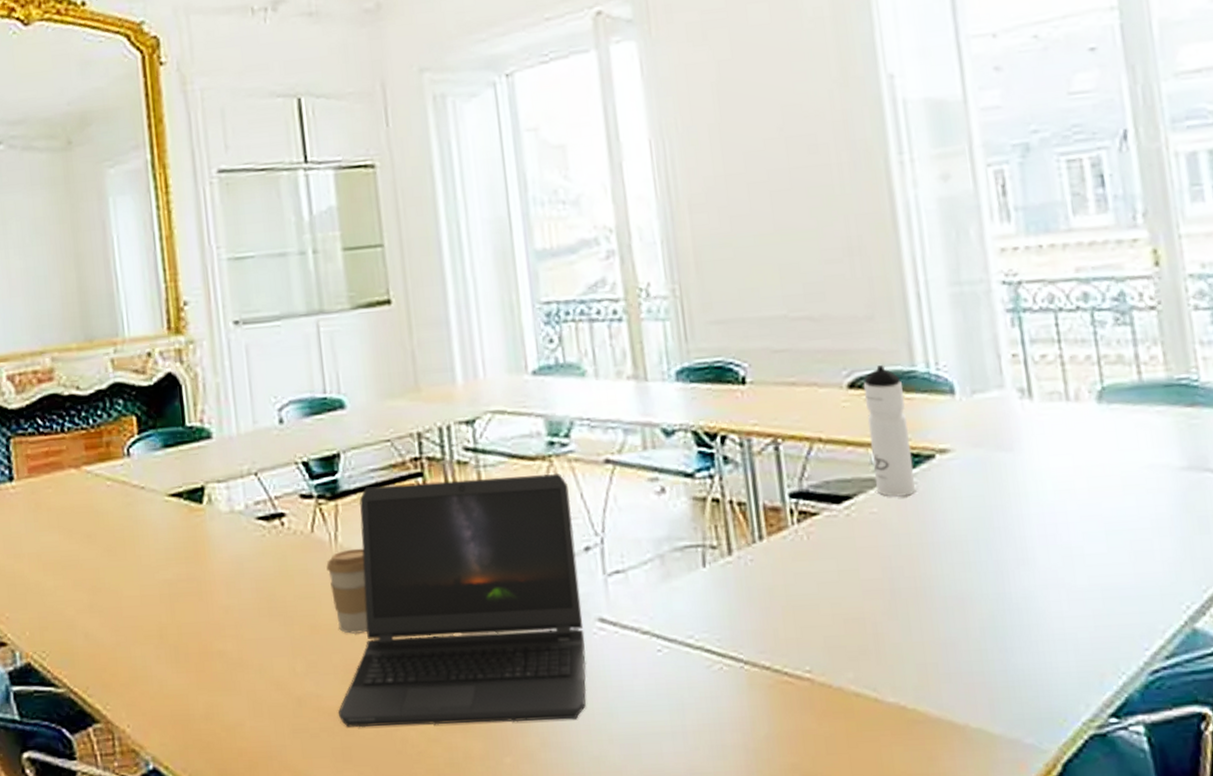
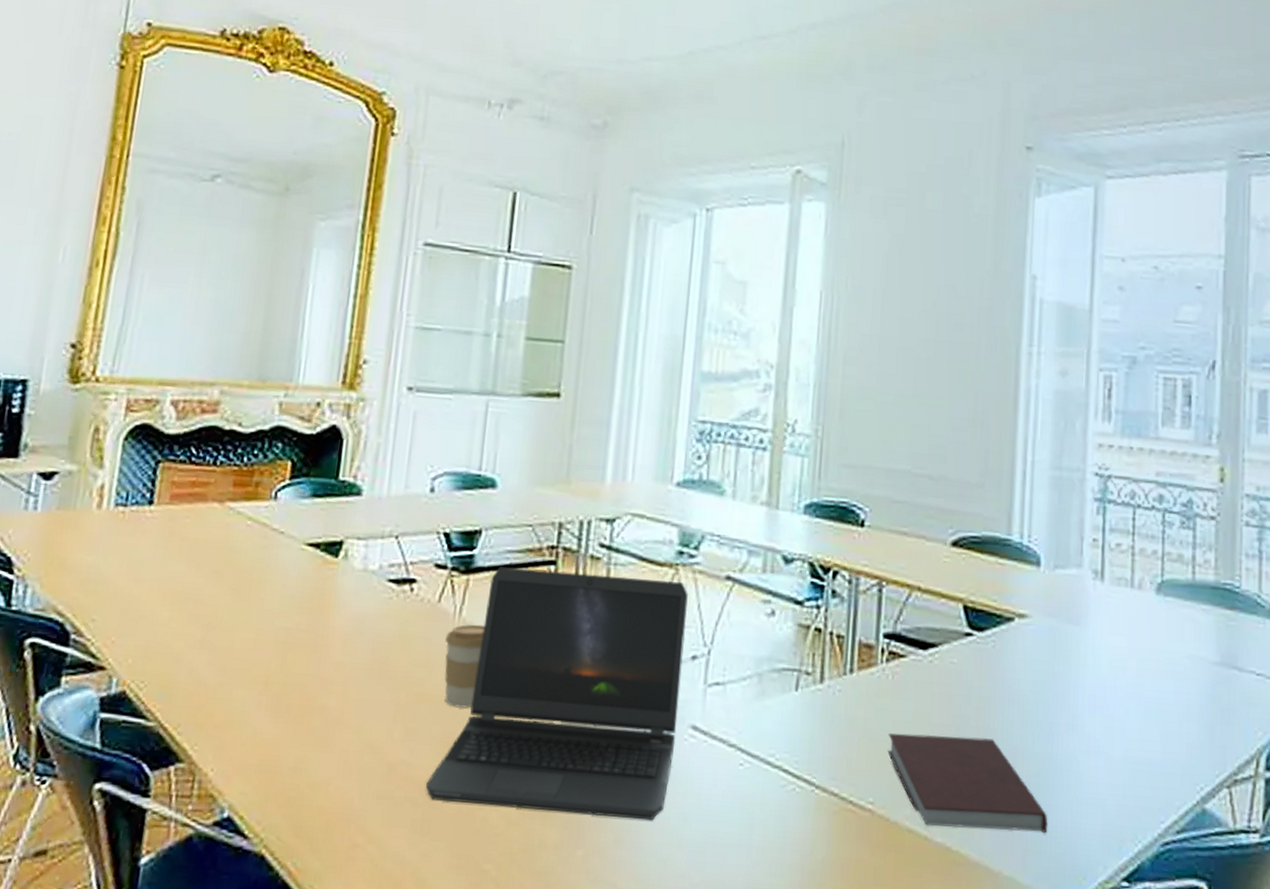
notebook: none [814,586,1014,687] -> present [887,733,1048,833]
water bottle: present [863,365,917,498] -> none [959,530,997,653]

